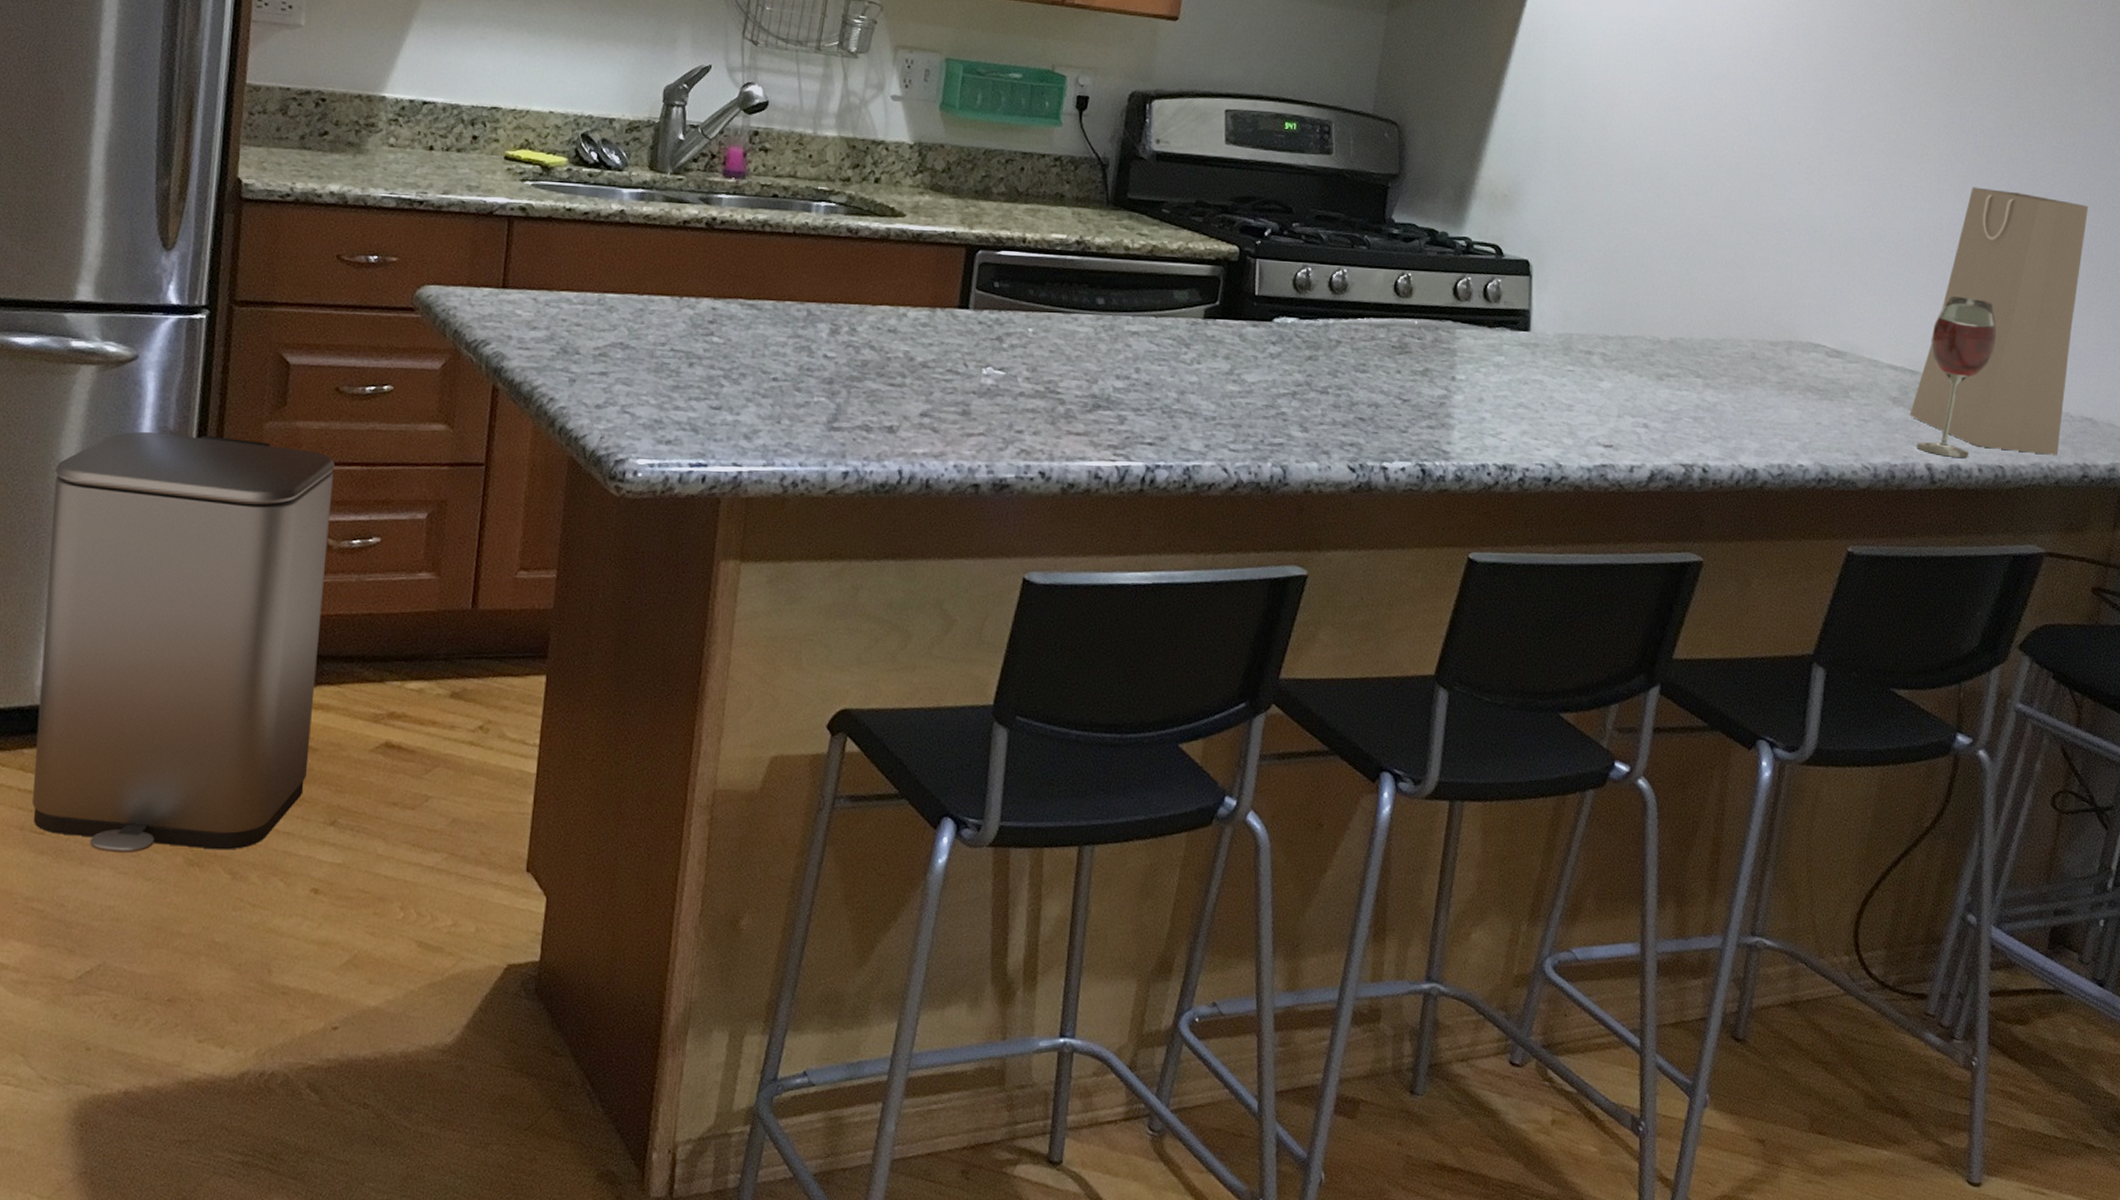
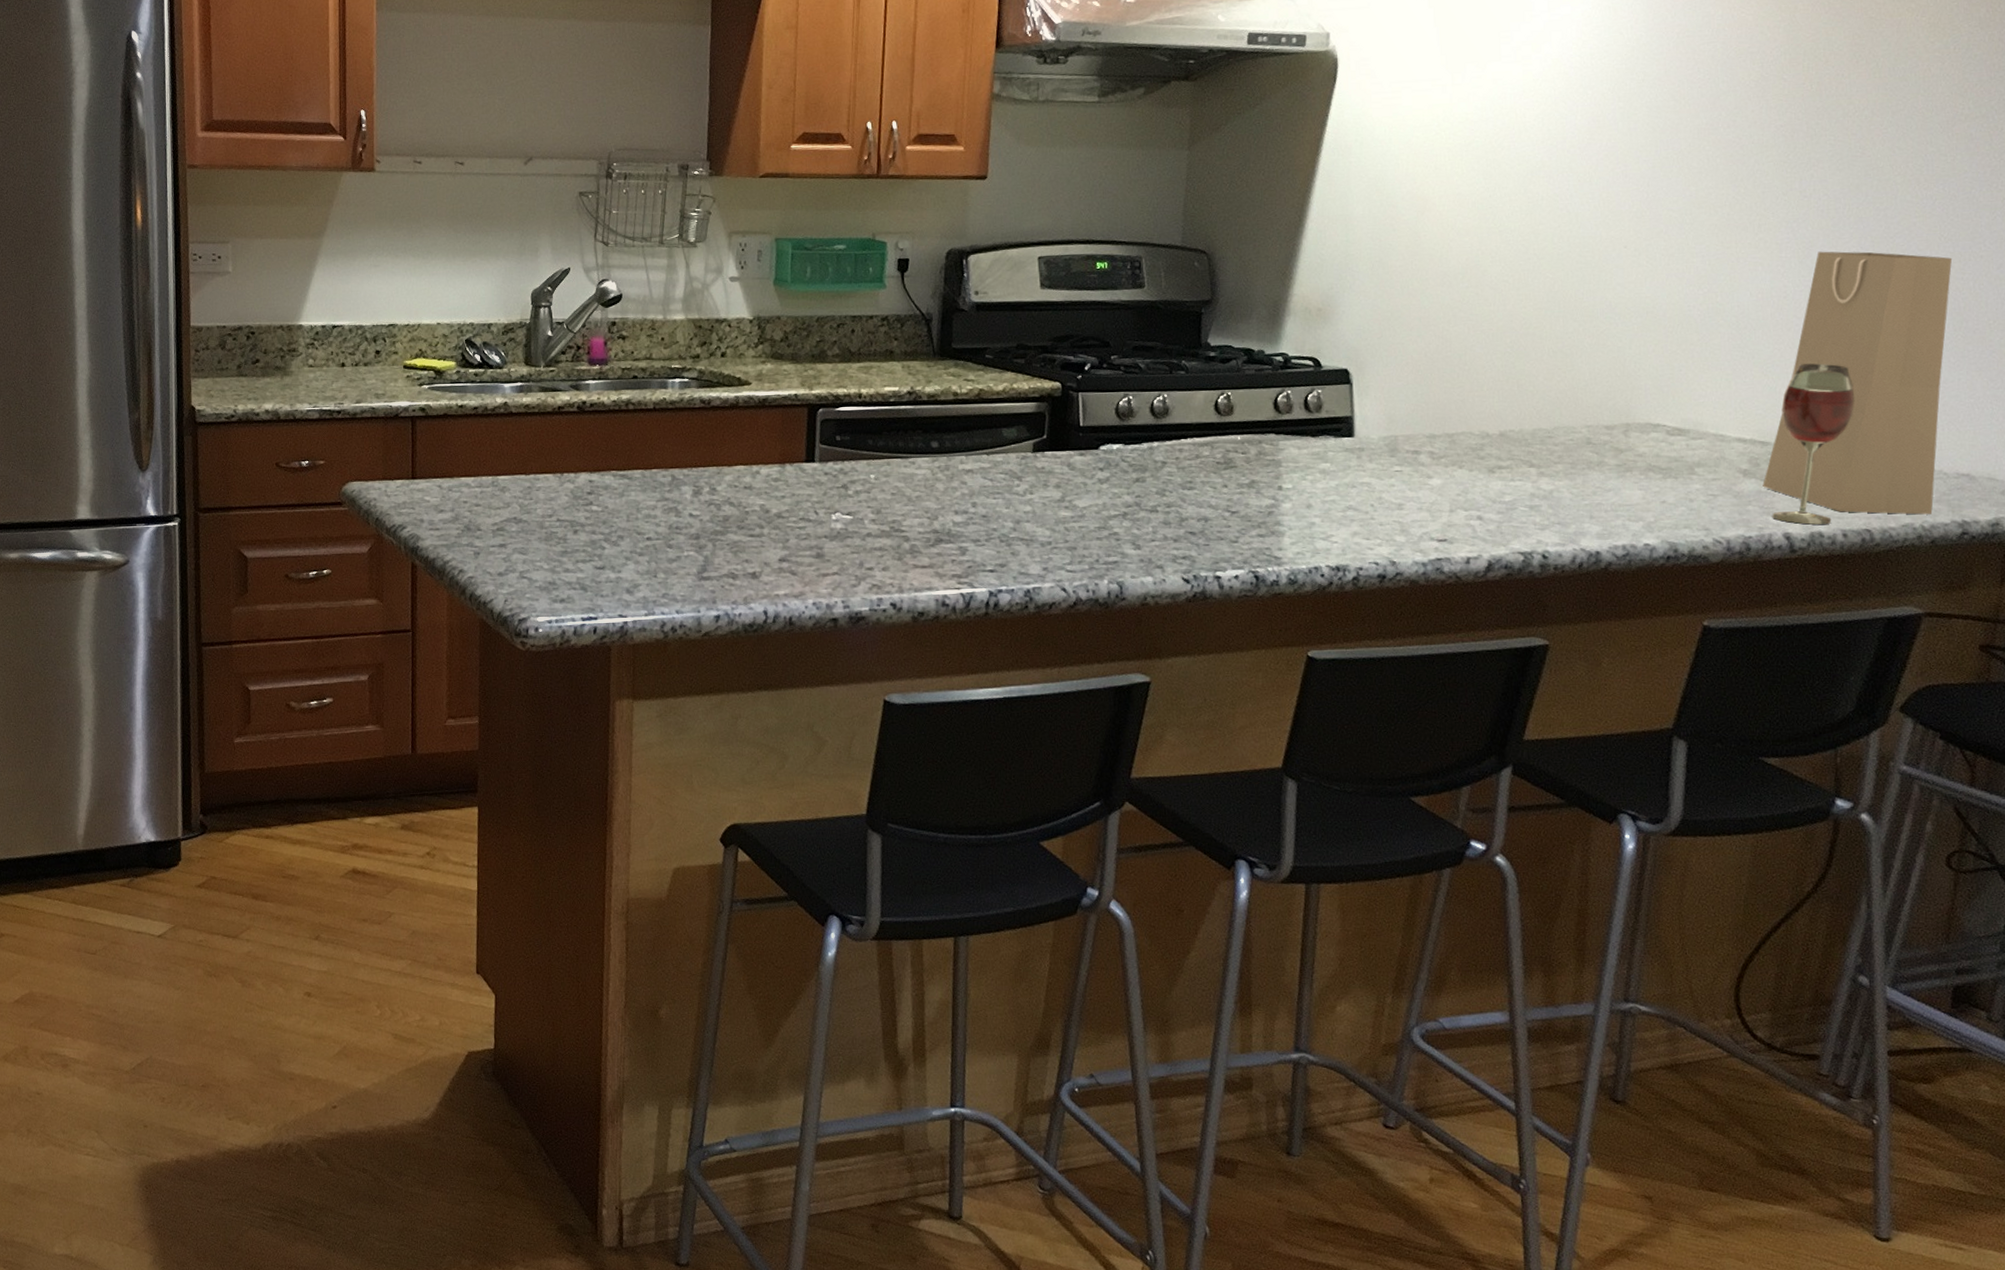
pedal bin: present [32,431,336,854] -> none [75,622,293,968]

